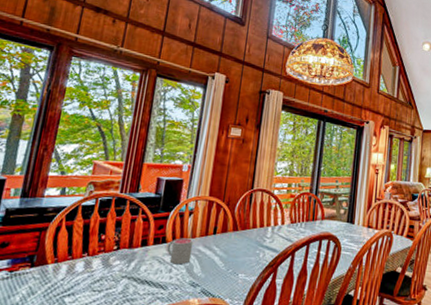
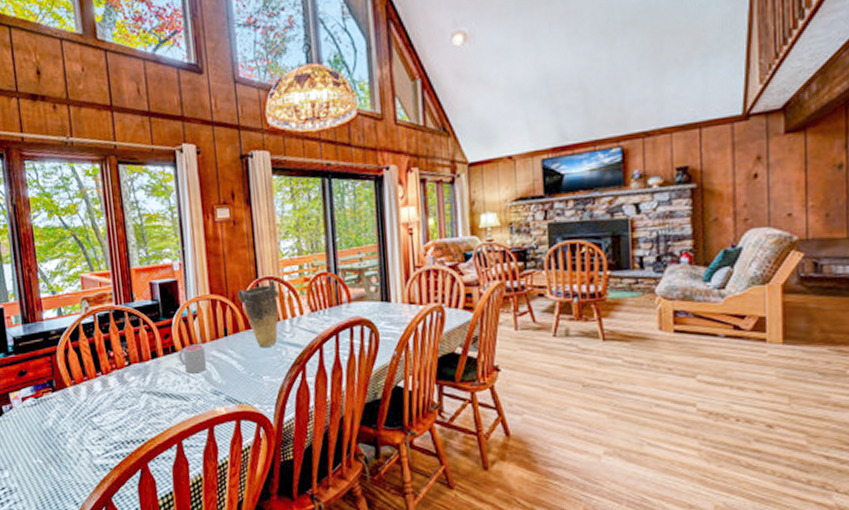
vase: none [232,192,268,249] -> present [237,279,279,348]

